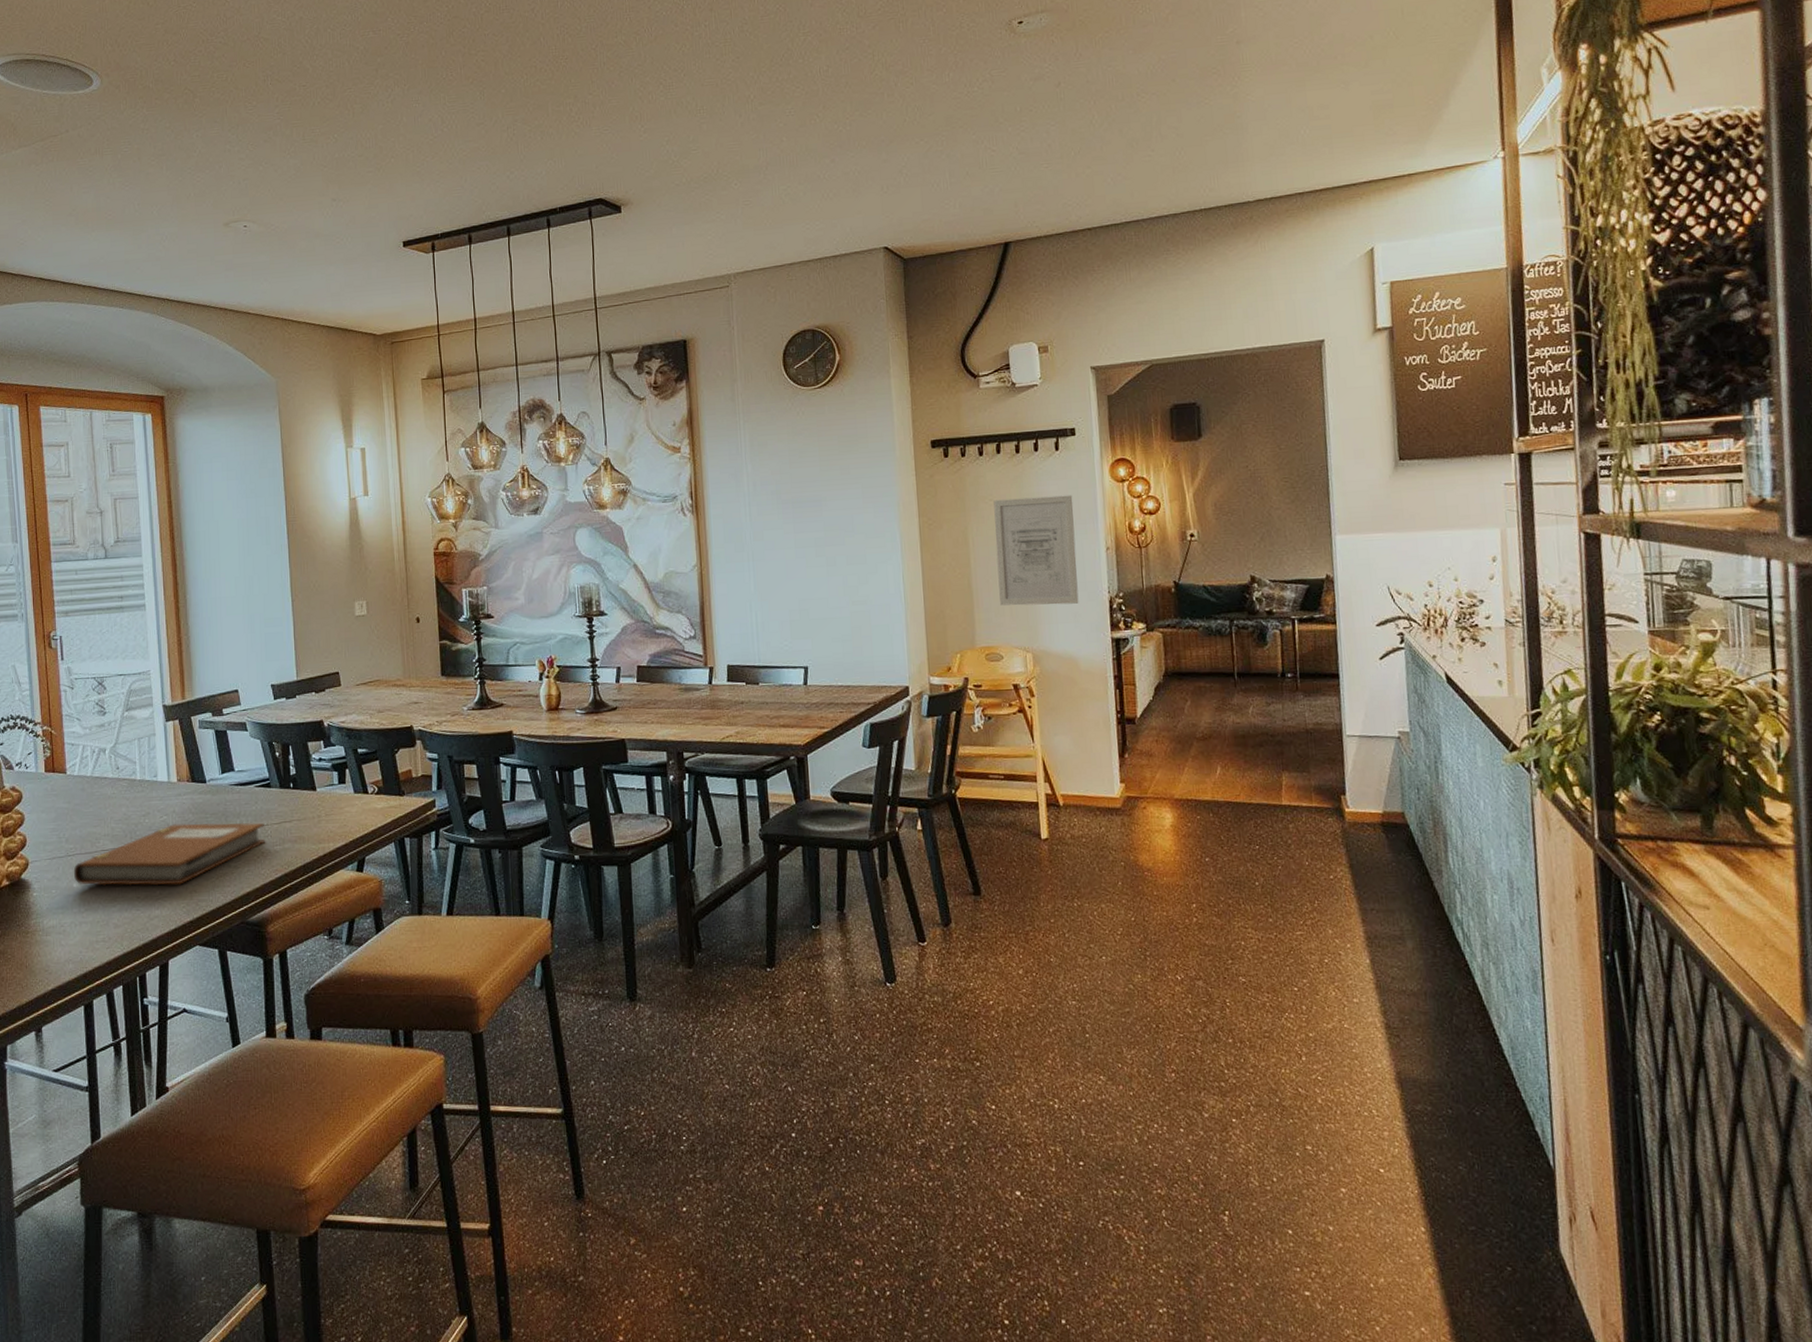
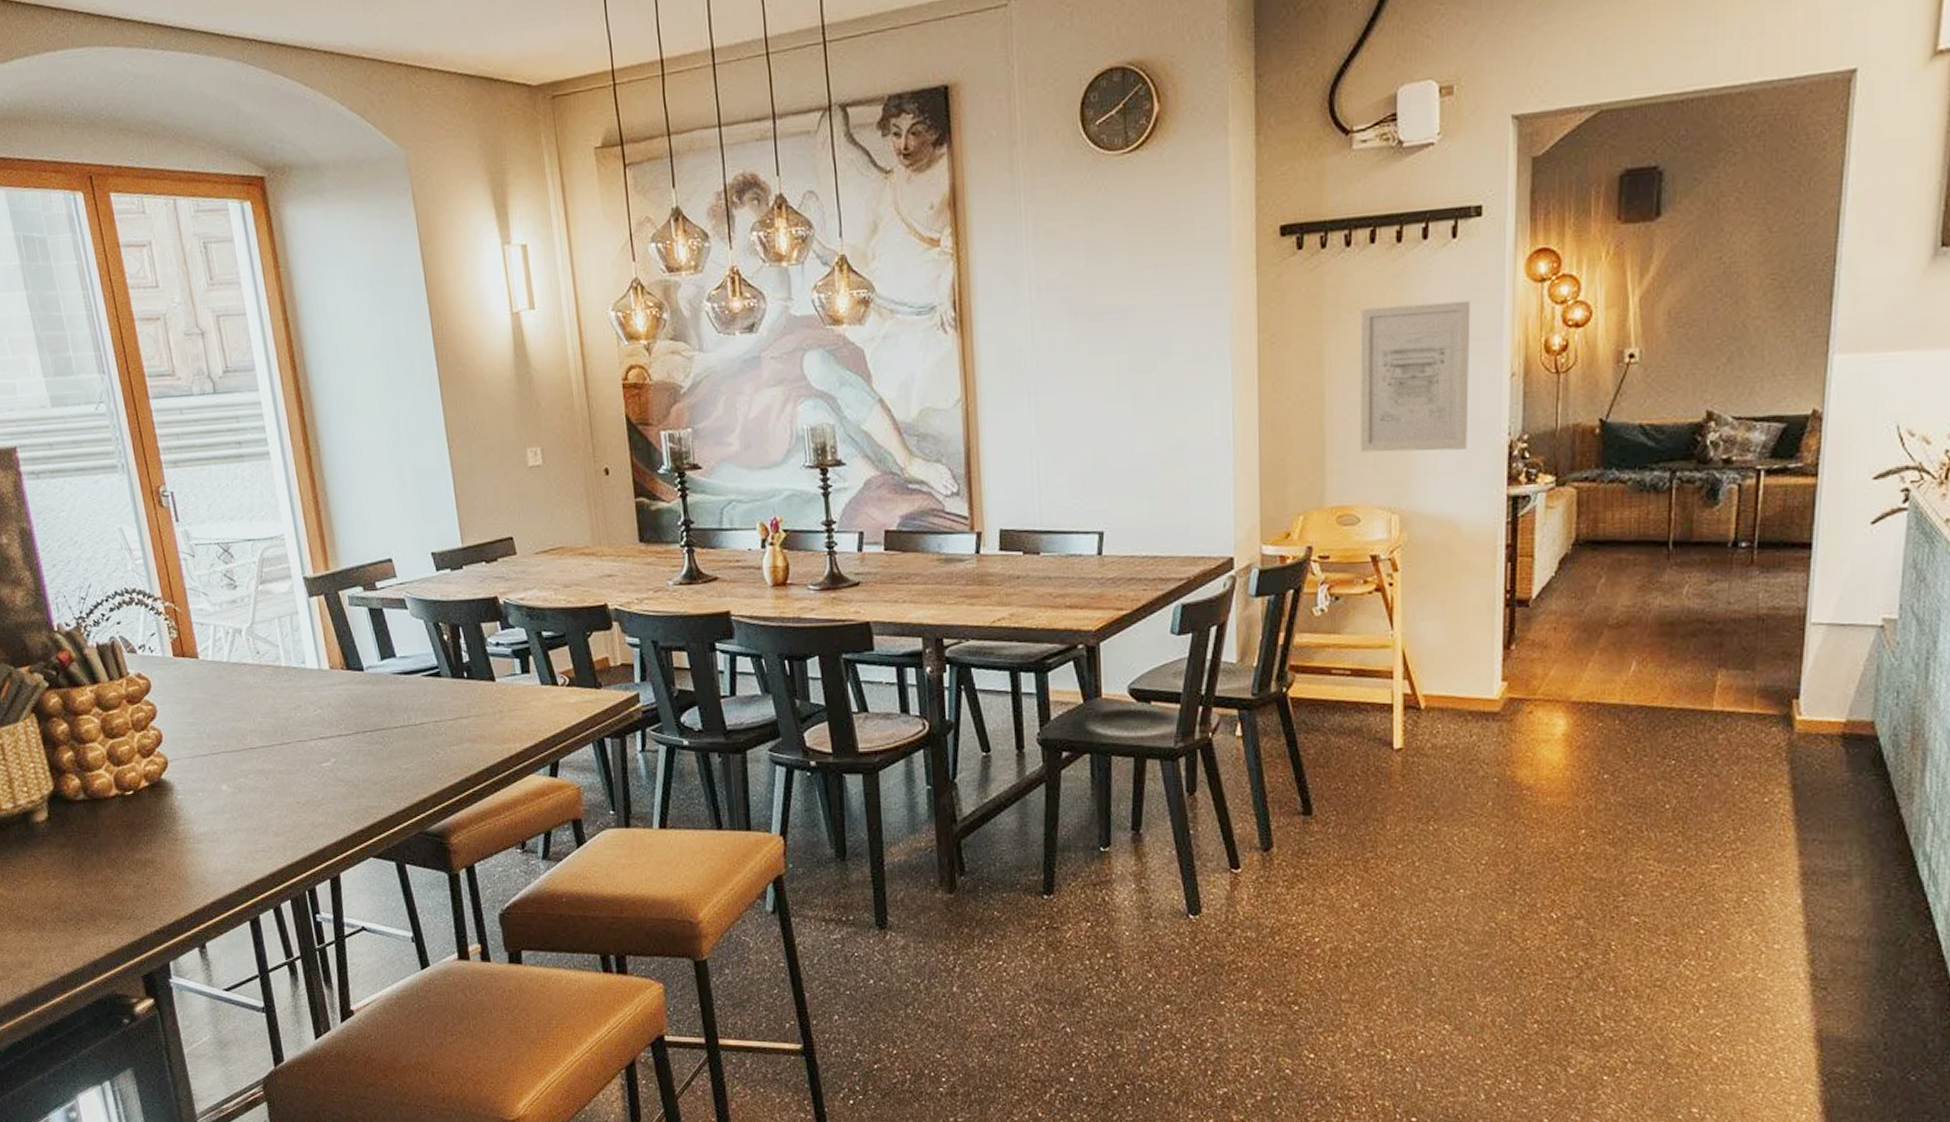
notebook: present [73,822,266,886] -> none [220,717,440,789]

